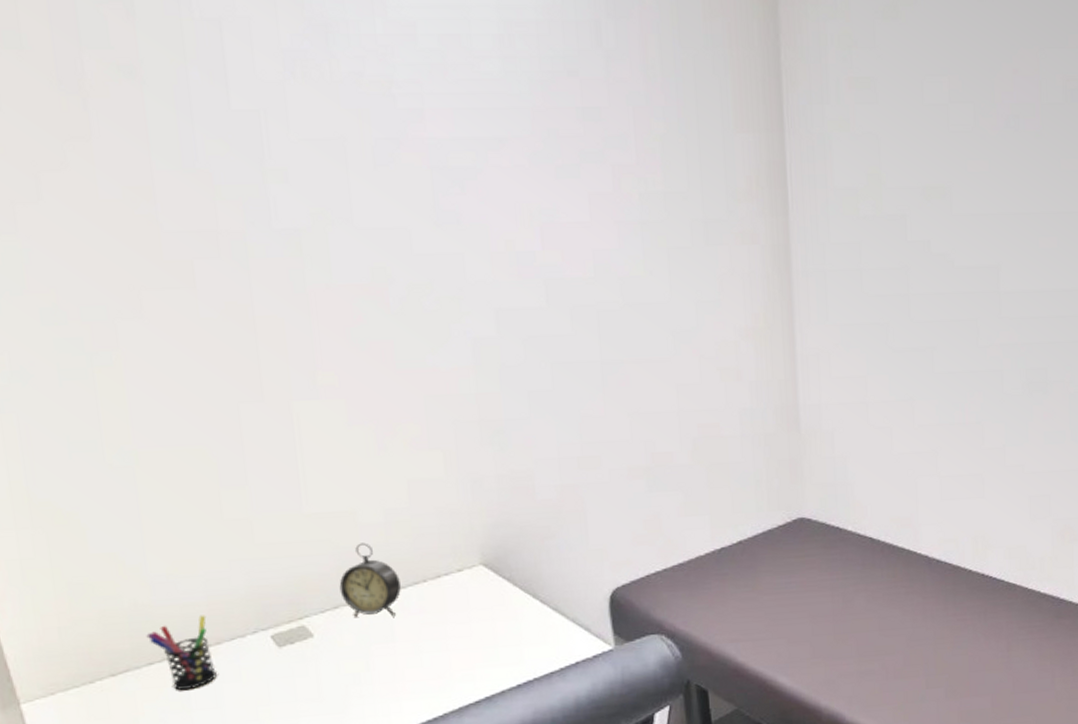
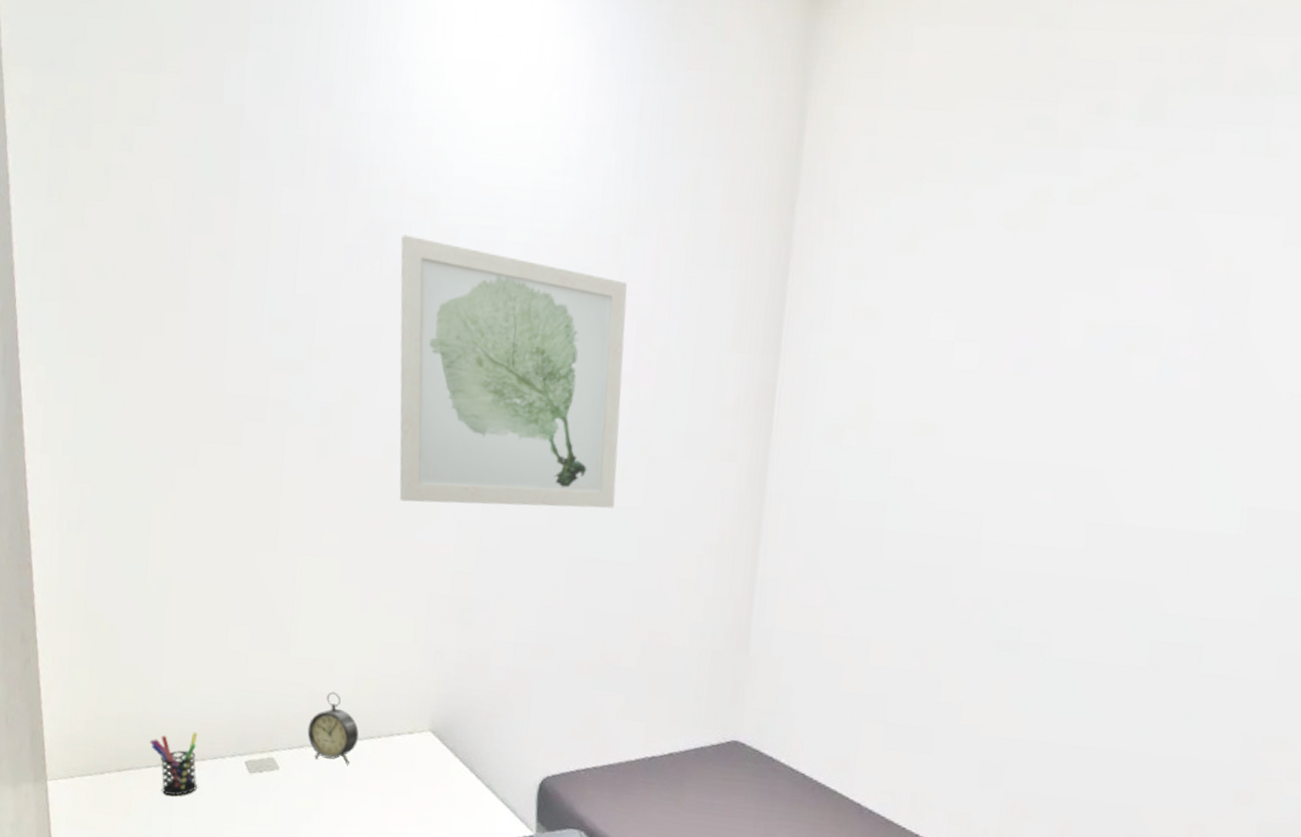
wall art: none [350,34,640,327] -> present [399,235,628,508]

